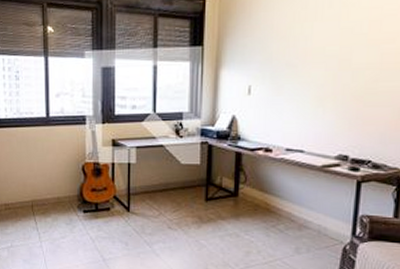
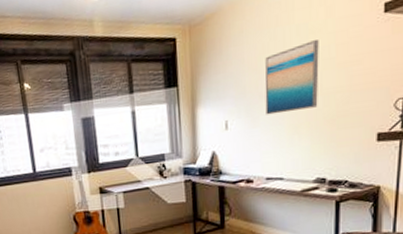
wall art: none [291,14,352,84] -> present [265,40,319,115]

